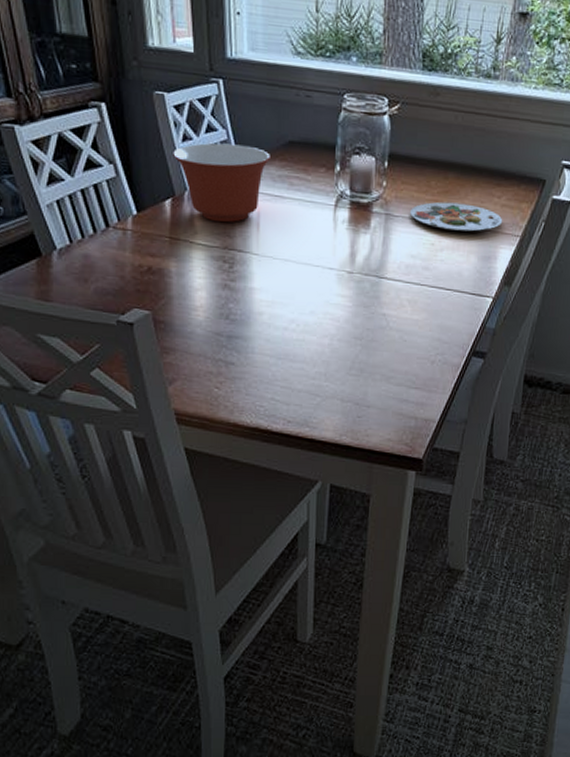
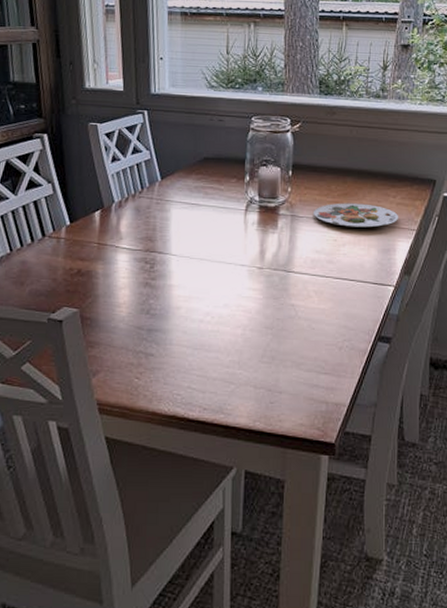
mixing bowl: present [173,143,270,223] -> none [103,162,188,229]

